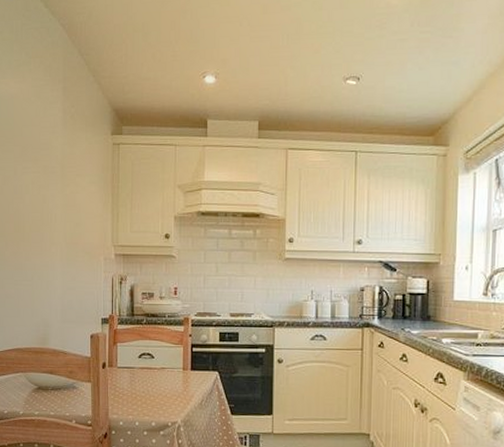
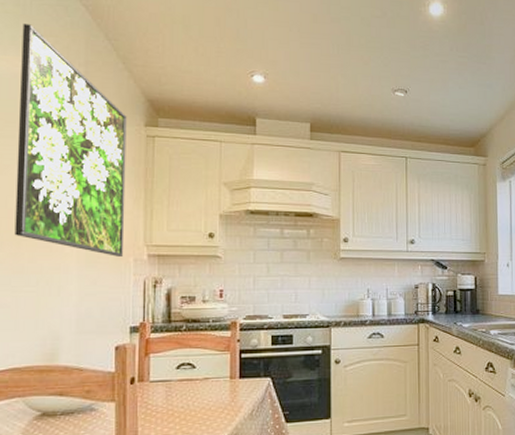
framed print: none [15,48,97,256] -> present [14,24,127,256]

